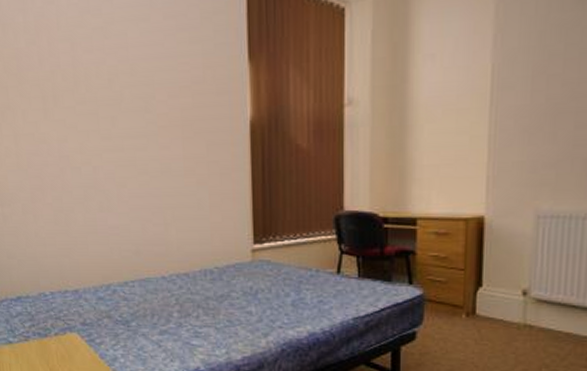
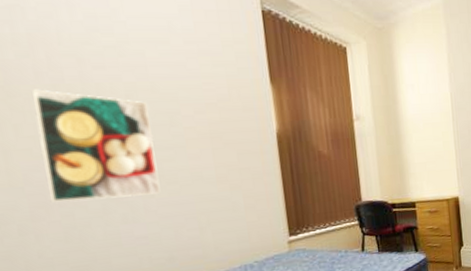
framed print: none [37,75,132,187] -> present [32,89,161,203]

